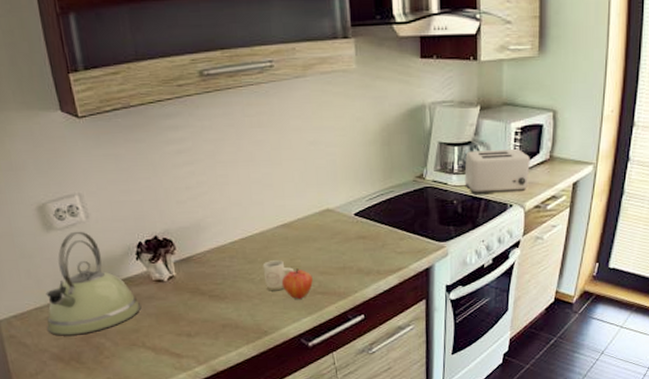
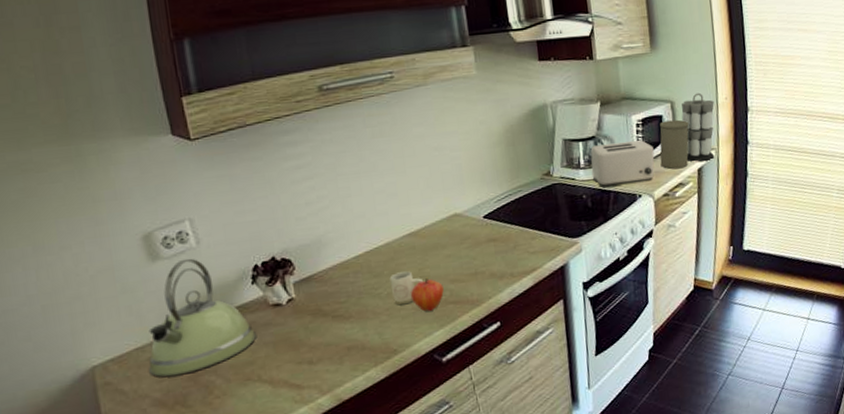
canister: none [535,130,570,182] -> present [660,119,689,170]
spice rack: none [562,103,599,176] -> present [681,92,714,162]

